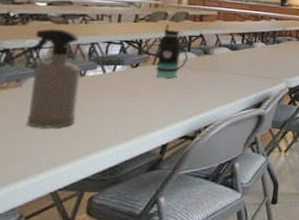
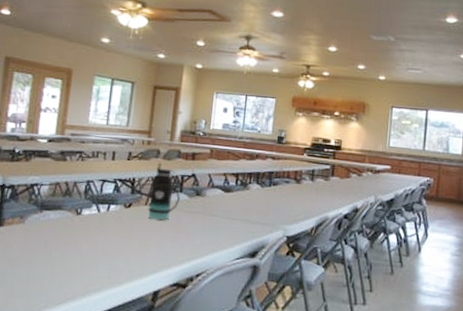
spray bottle: present [26,29,81,129] -> none [28,165,77,267]

